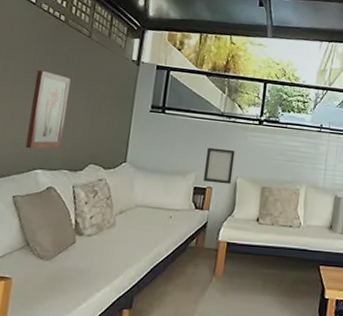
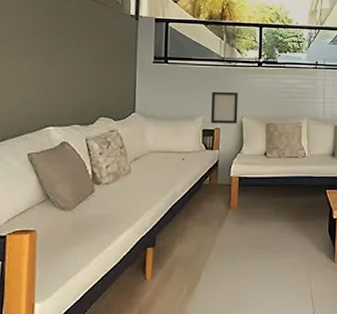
wall art: present [25,69,71,149] -> none [34,31,72,108]

